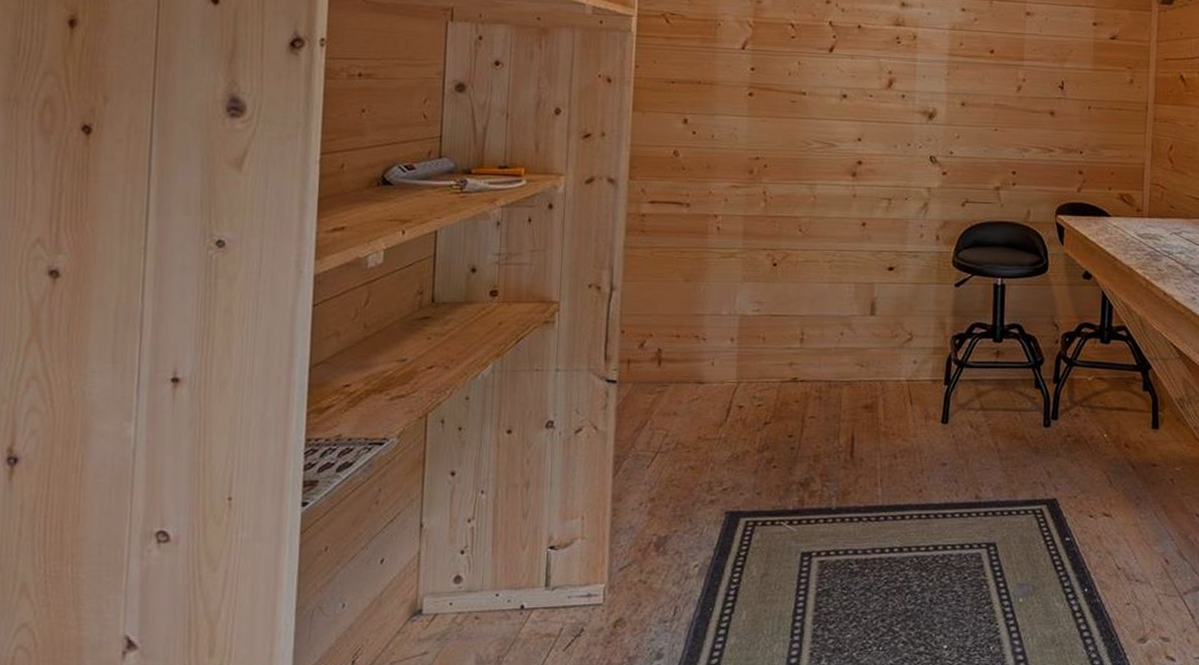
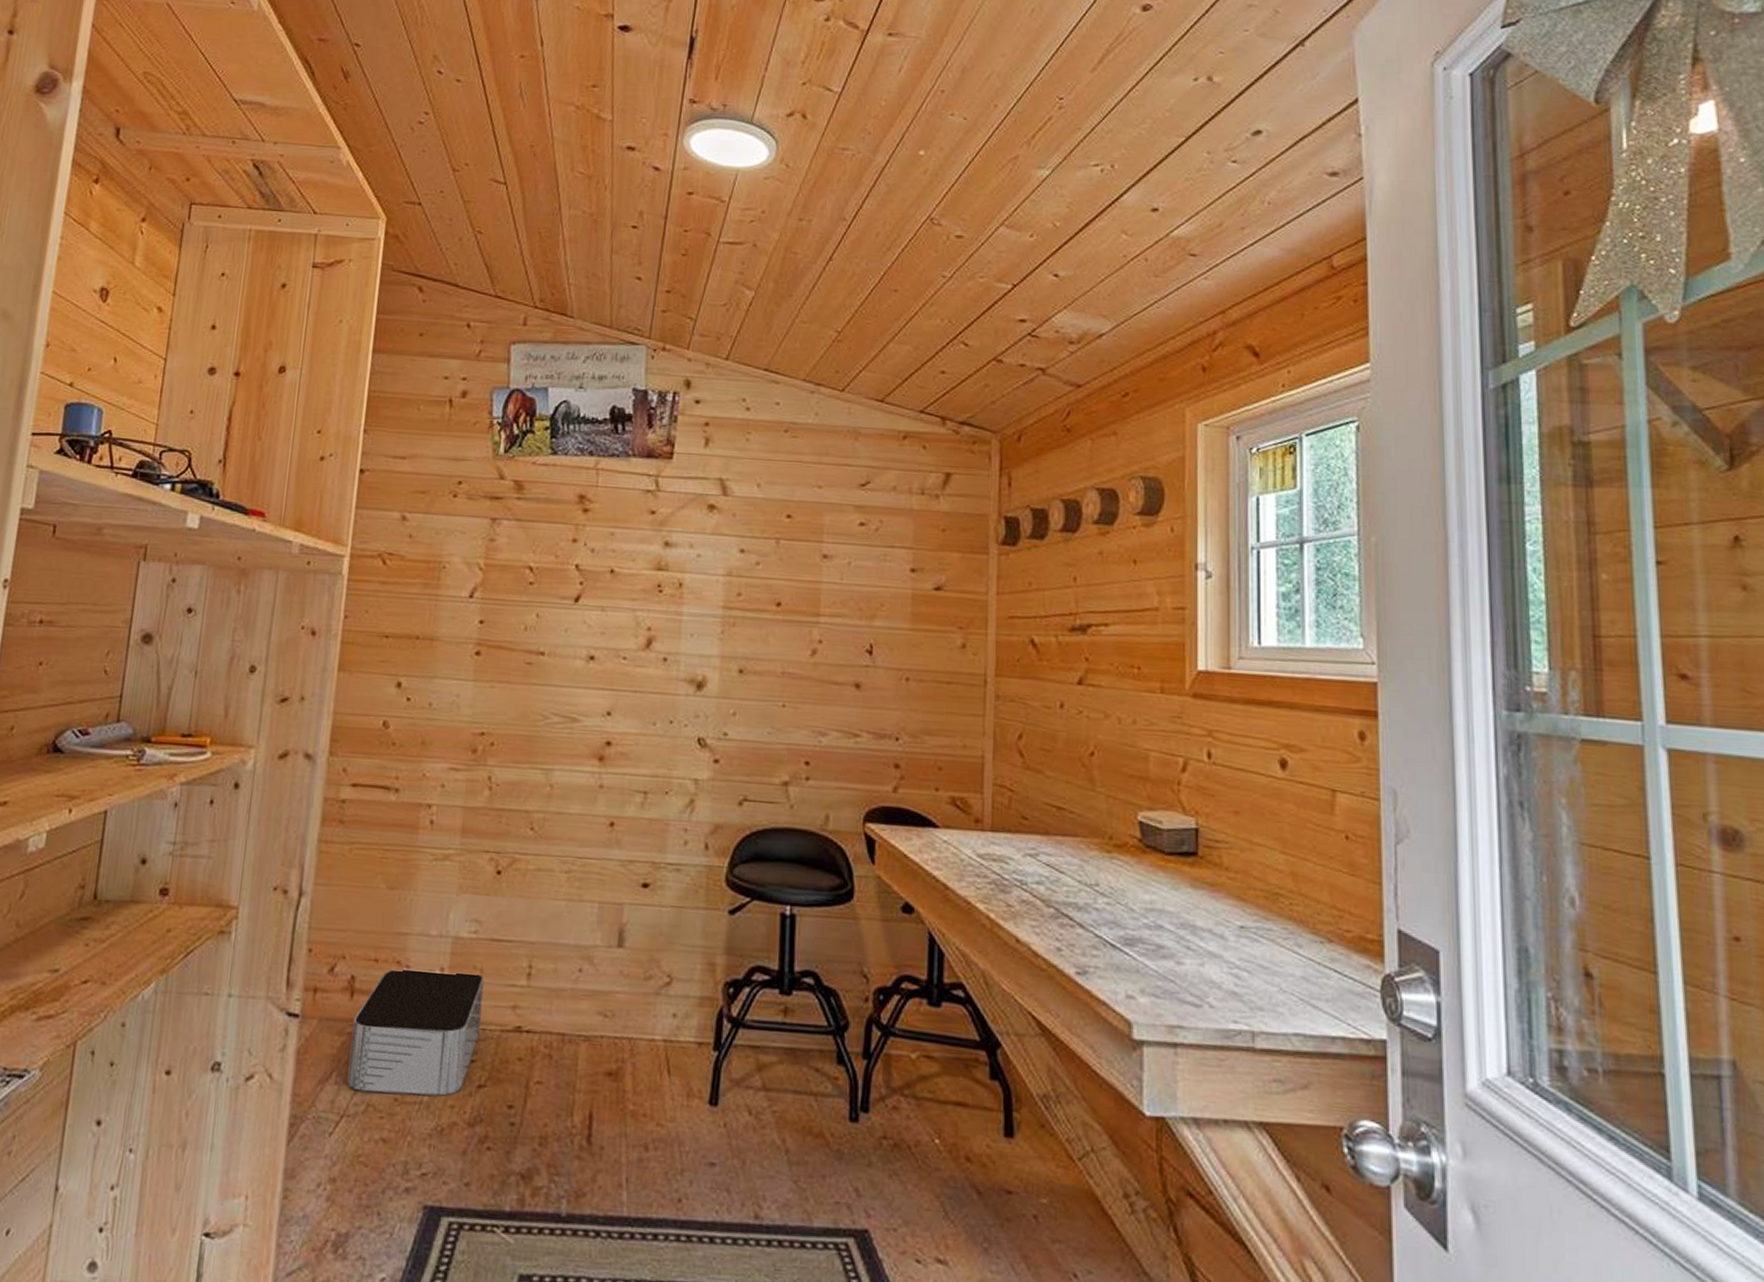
storage bin: none [659,340,766,434] -> present [347,968,484,1096]

